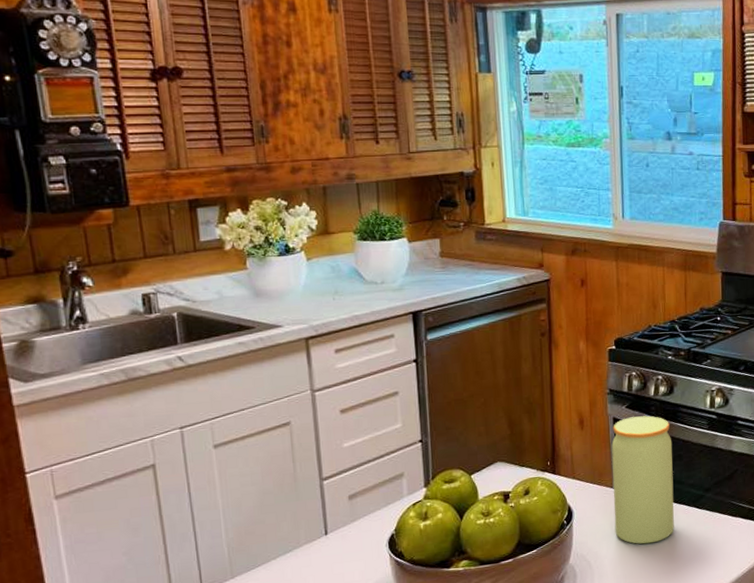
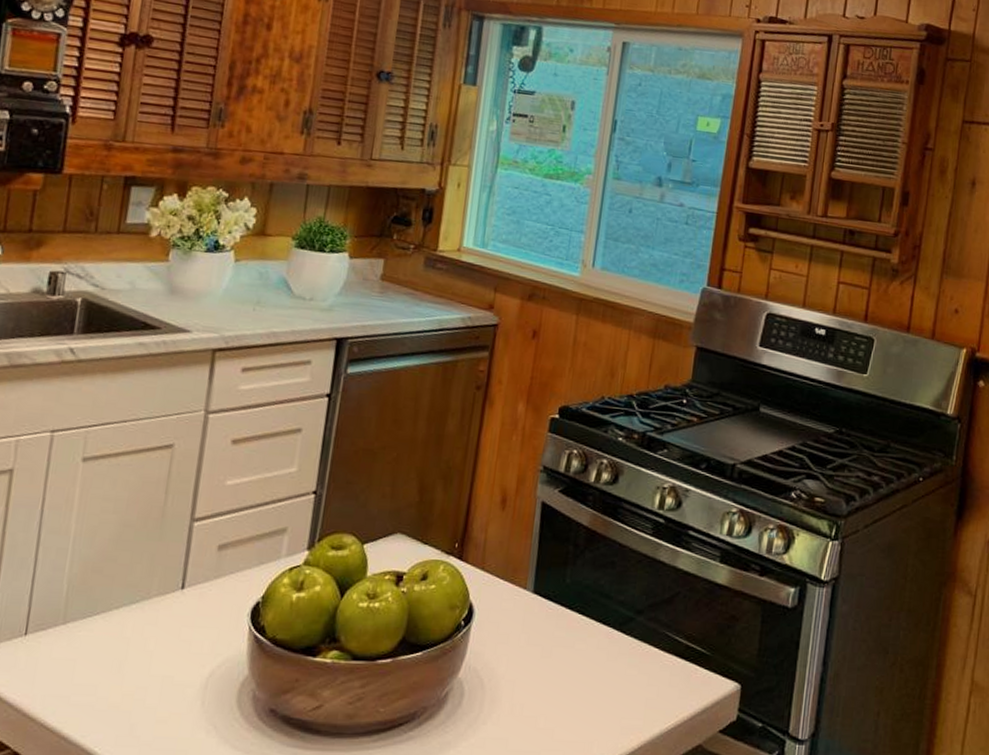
jar: present [611,415,674,544] -> none [519,504,607,670]

